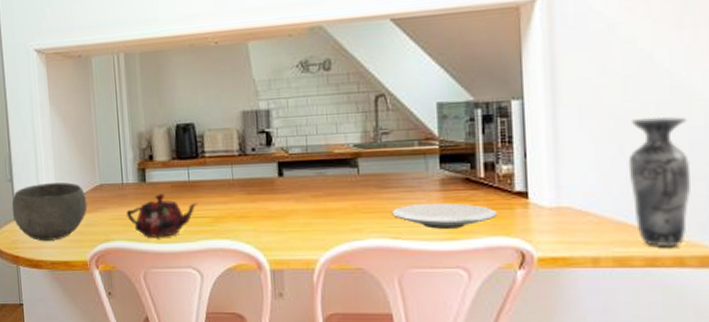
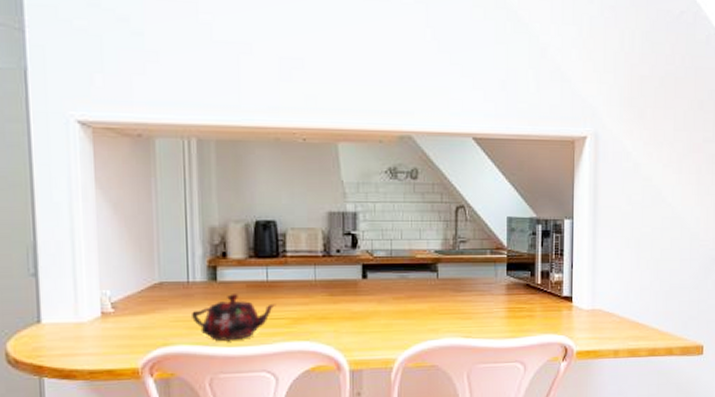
bowl: present [12,182,87,241] -> none [35,279,142,347]
plate: present [392,203,497,229] -> none [465,306,549,328]
vase: present [628,116,691,246] -> none [641,239,681,340]

